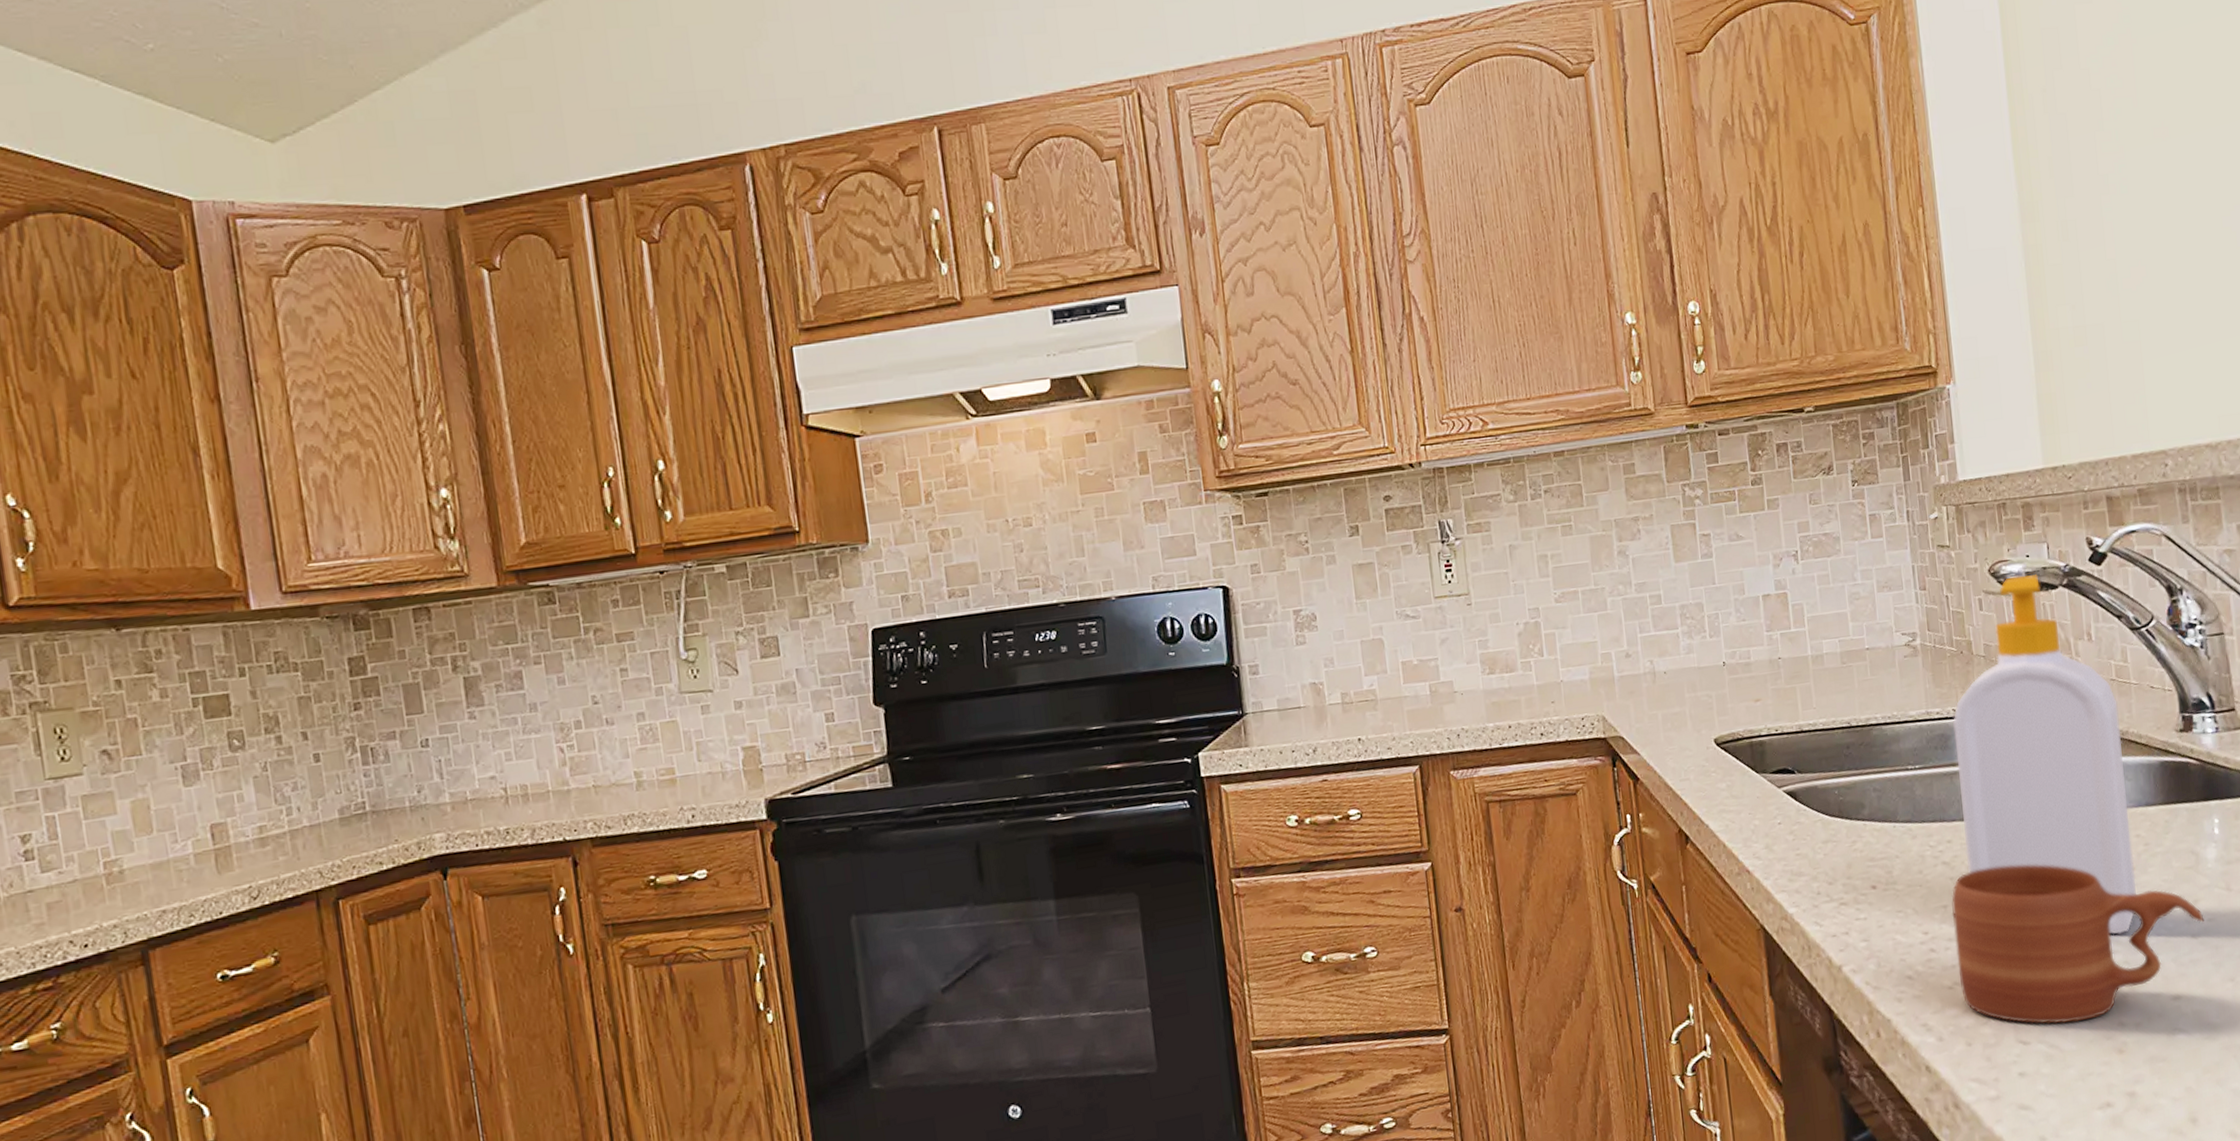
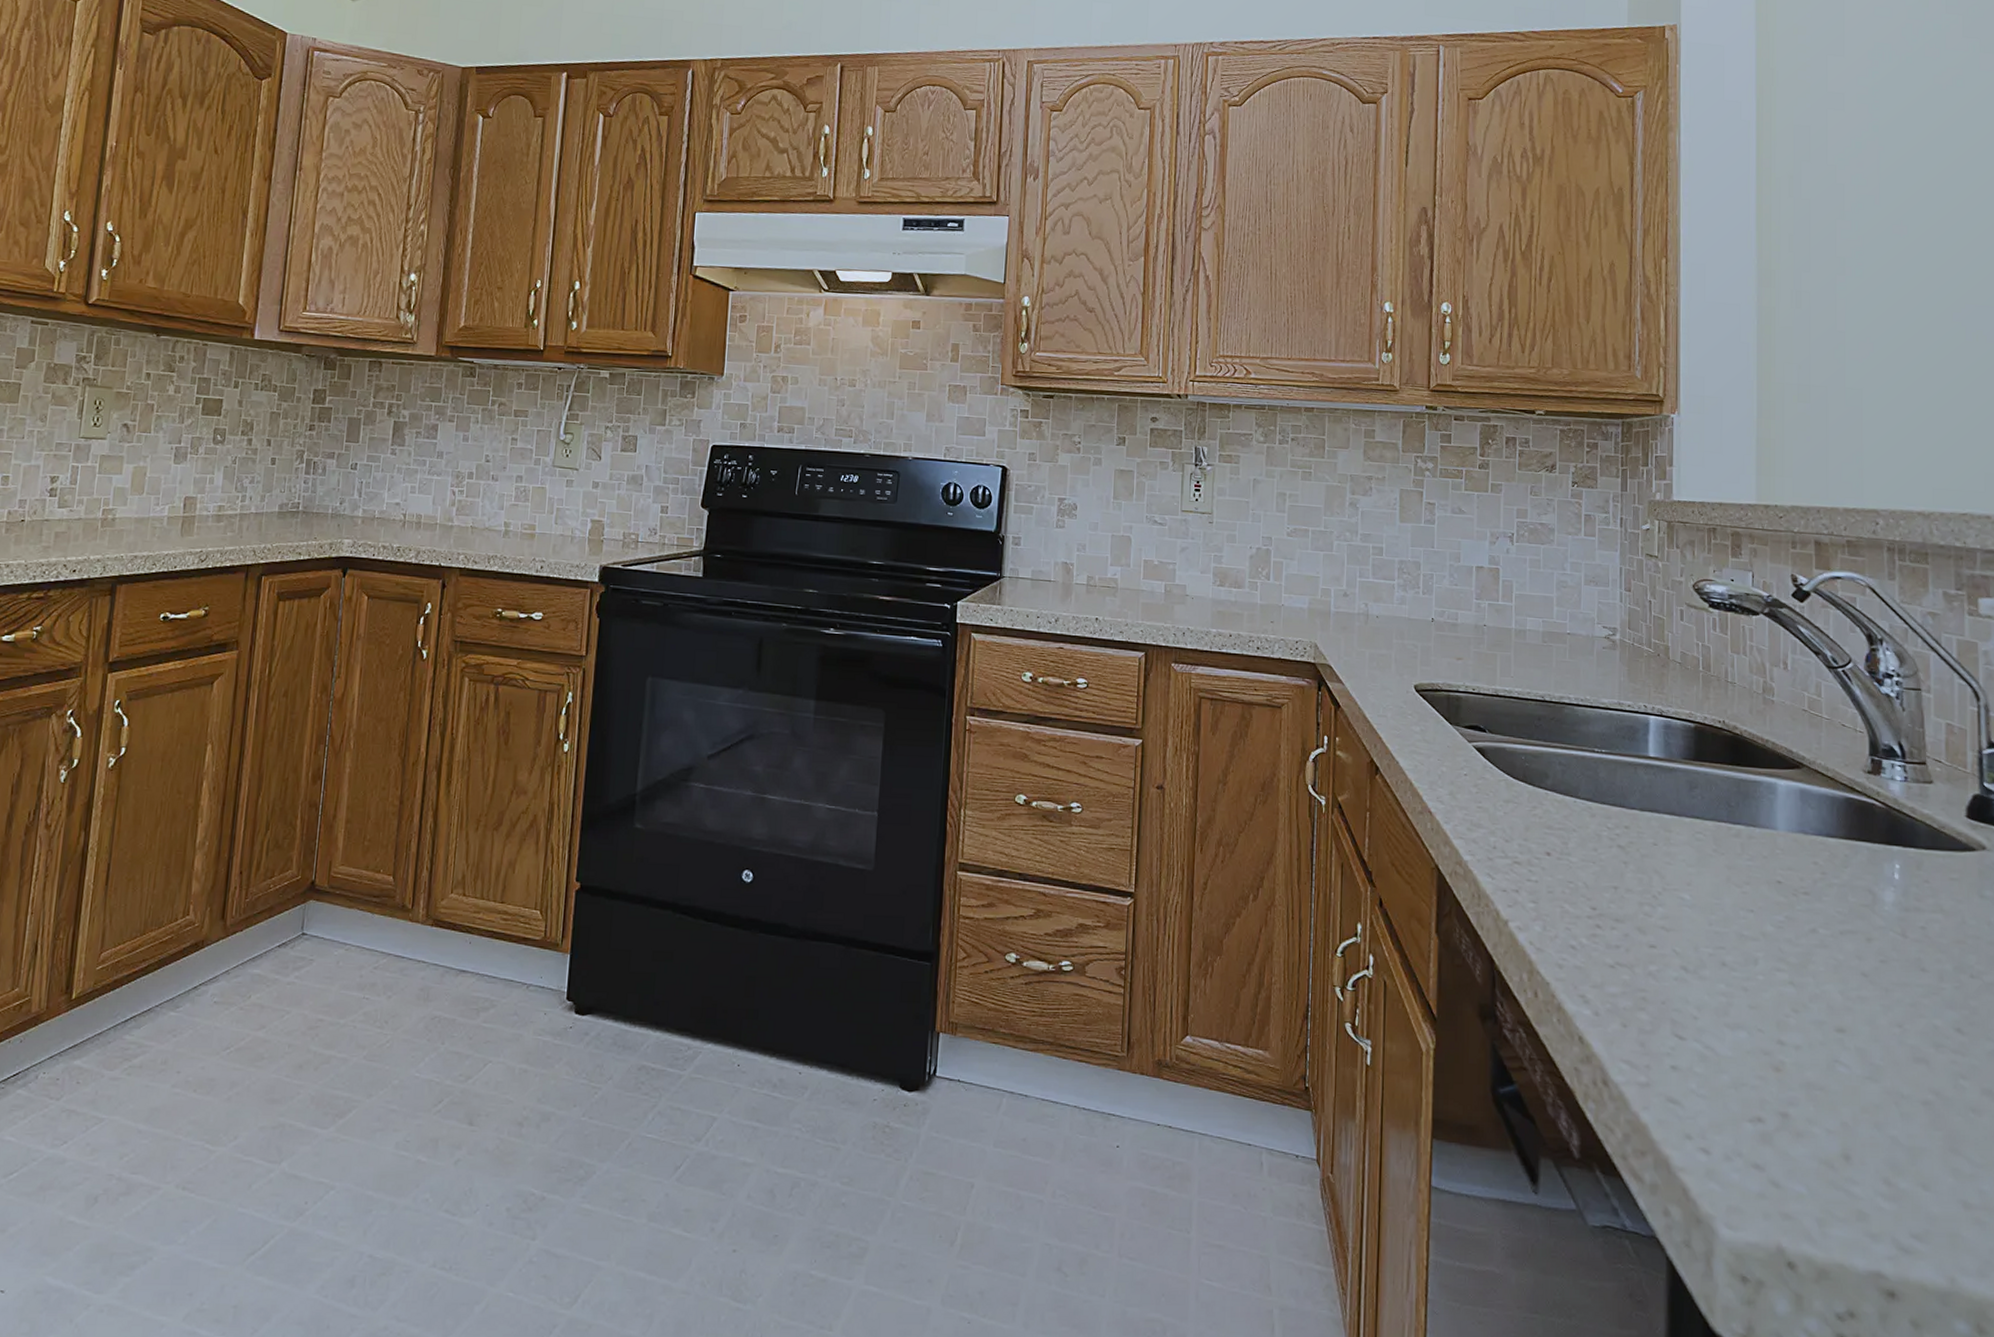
mug: present [1951,864,2204,1025] -> none [1622,859,1876,1031]
soap bottle: present [1953,575,2136,935] -> none [1642,596,1809,955]

